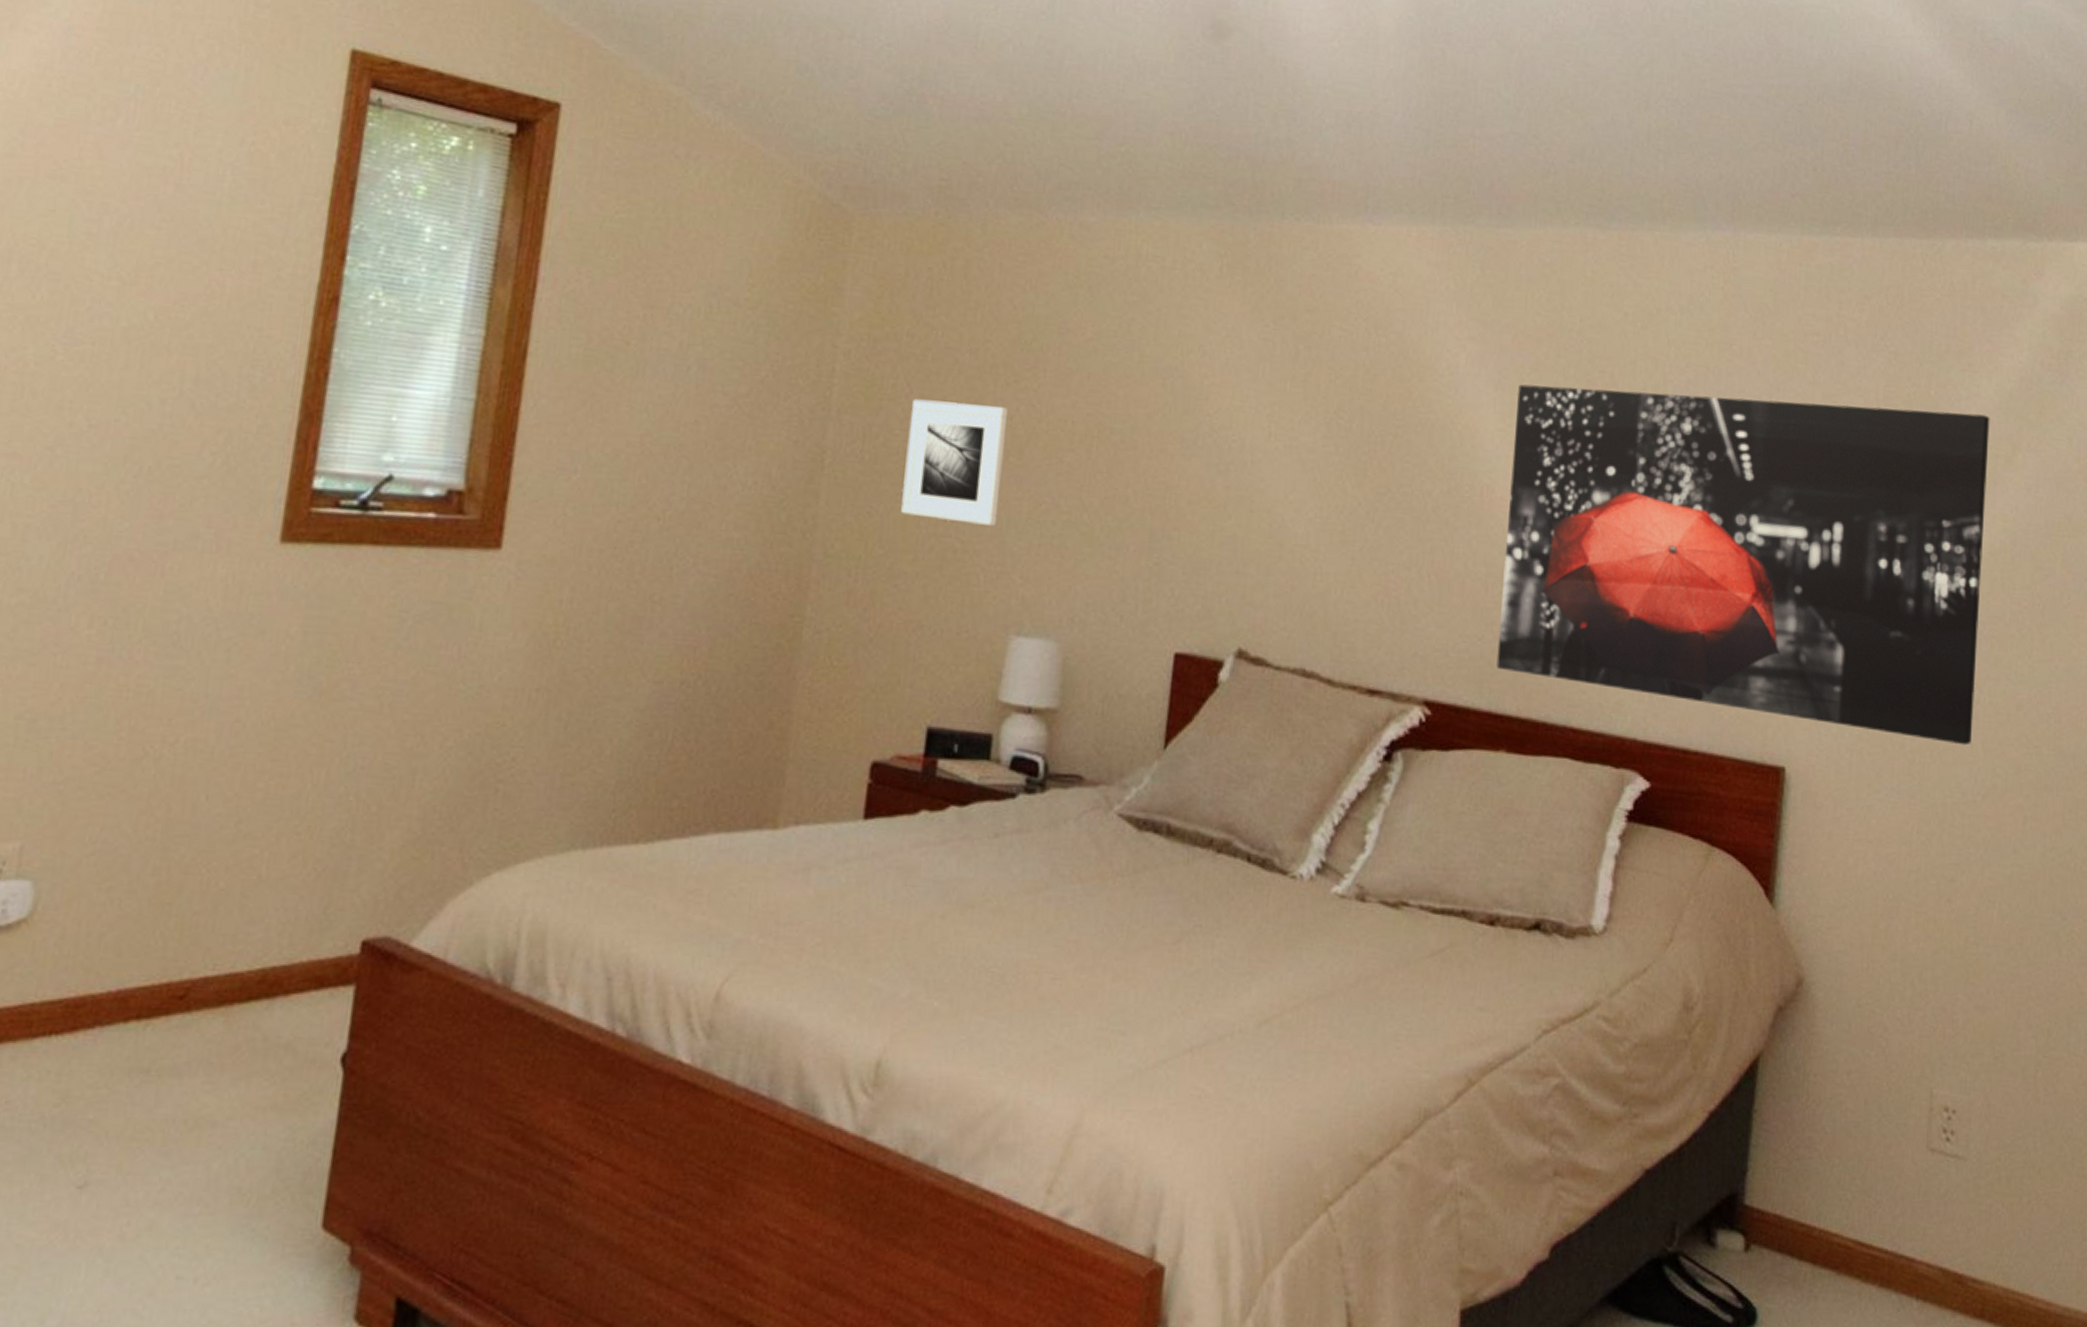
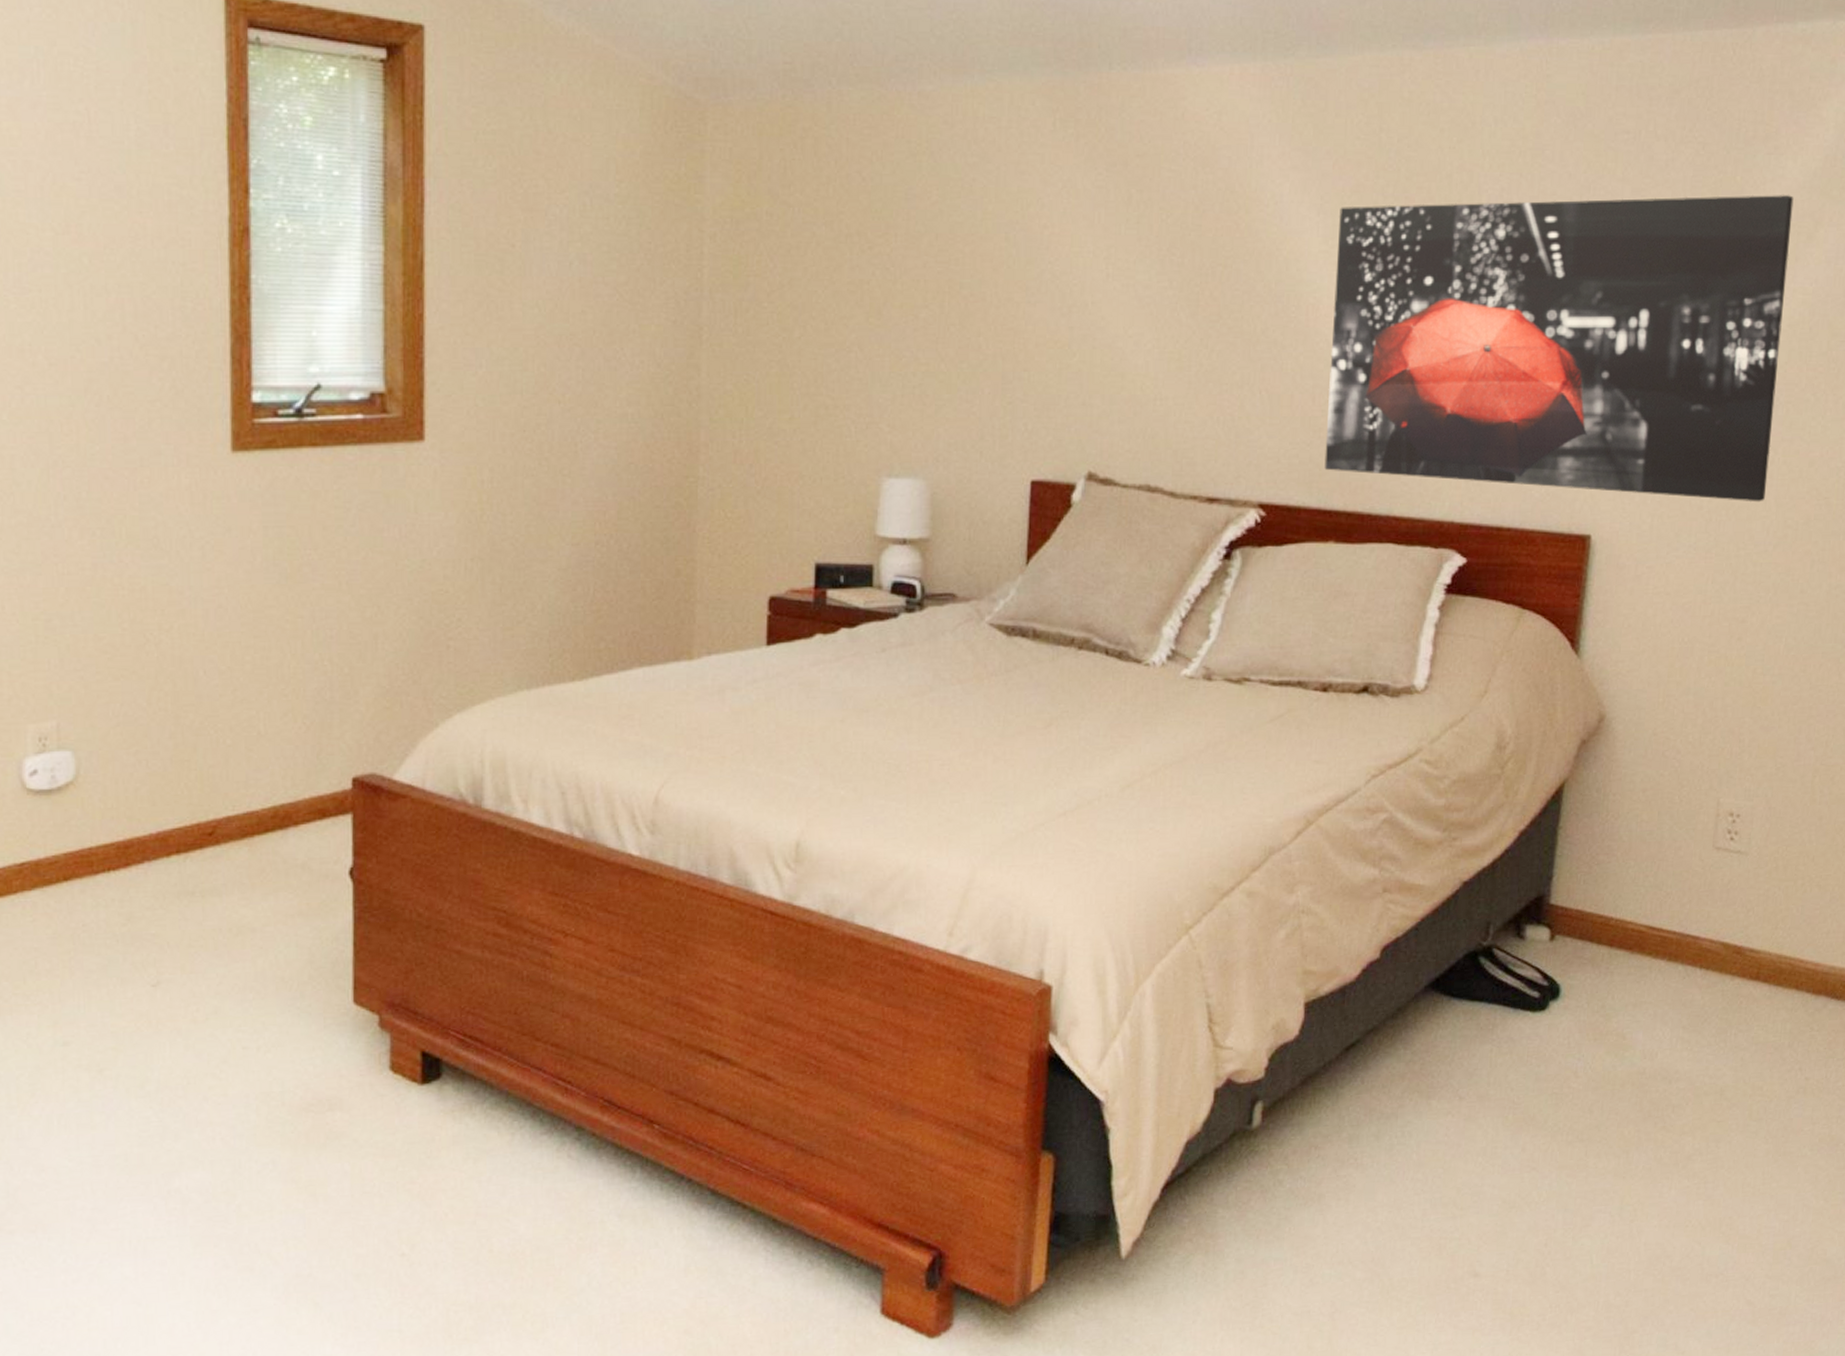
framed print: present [901,399,1008,526] -> none [775,272,864,382]

